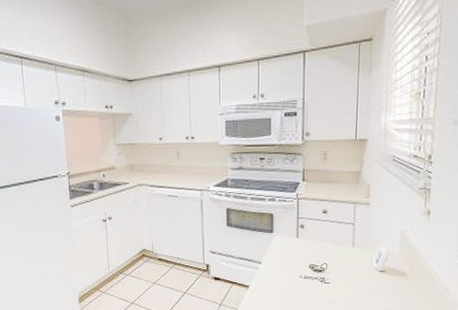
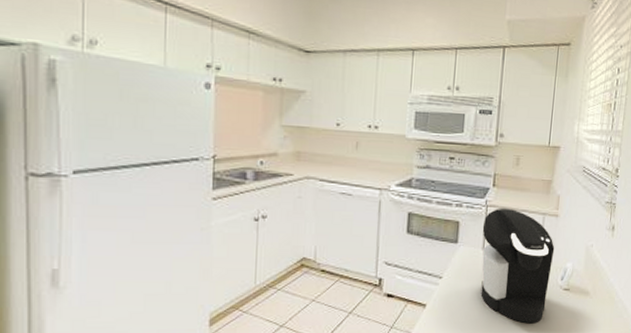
coffee maker: none [295,199,368,302] -> present [480,208,555,324]

